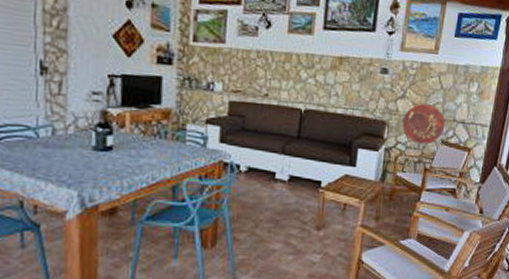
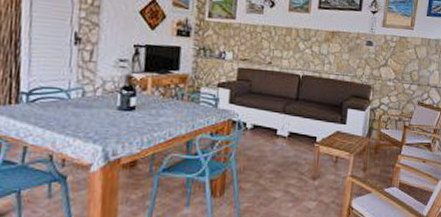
decorative platter: present [402,104,446,144] -> none [384,71,421,105]

